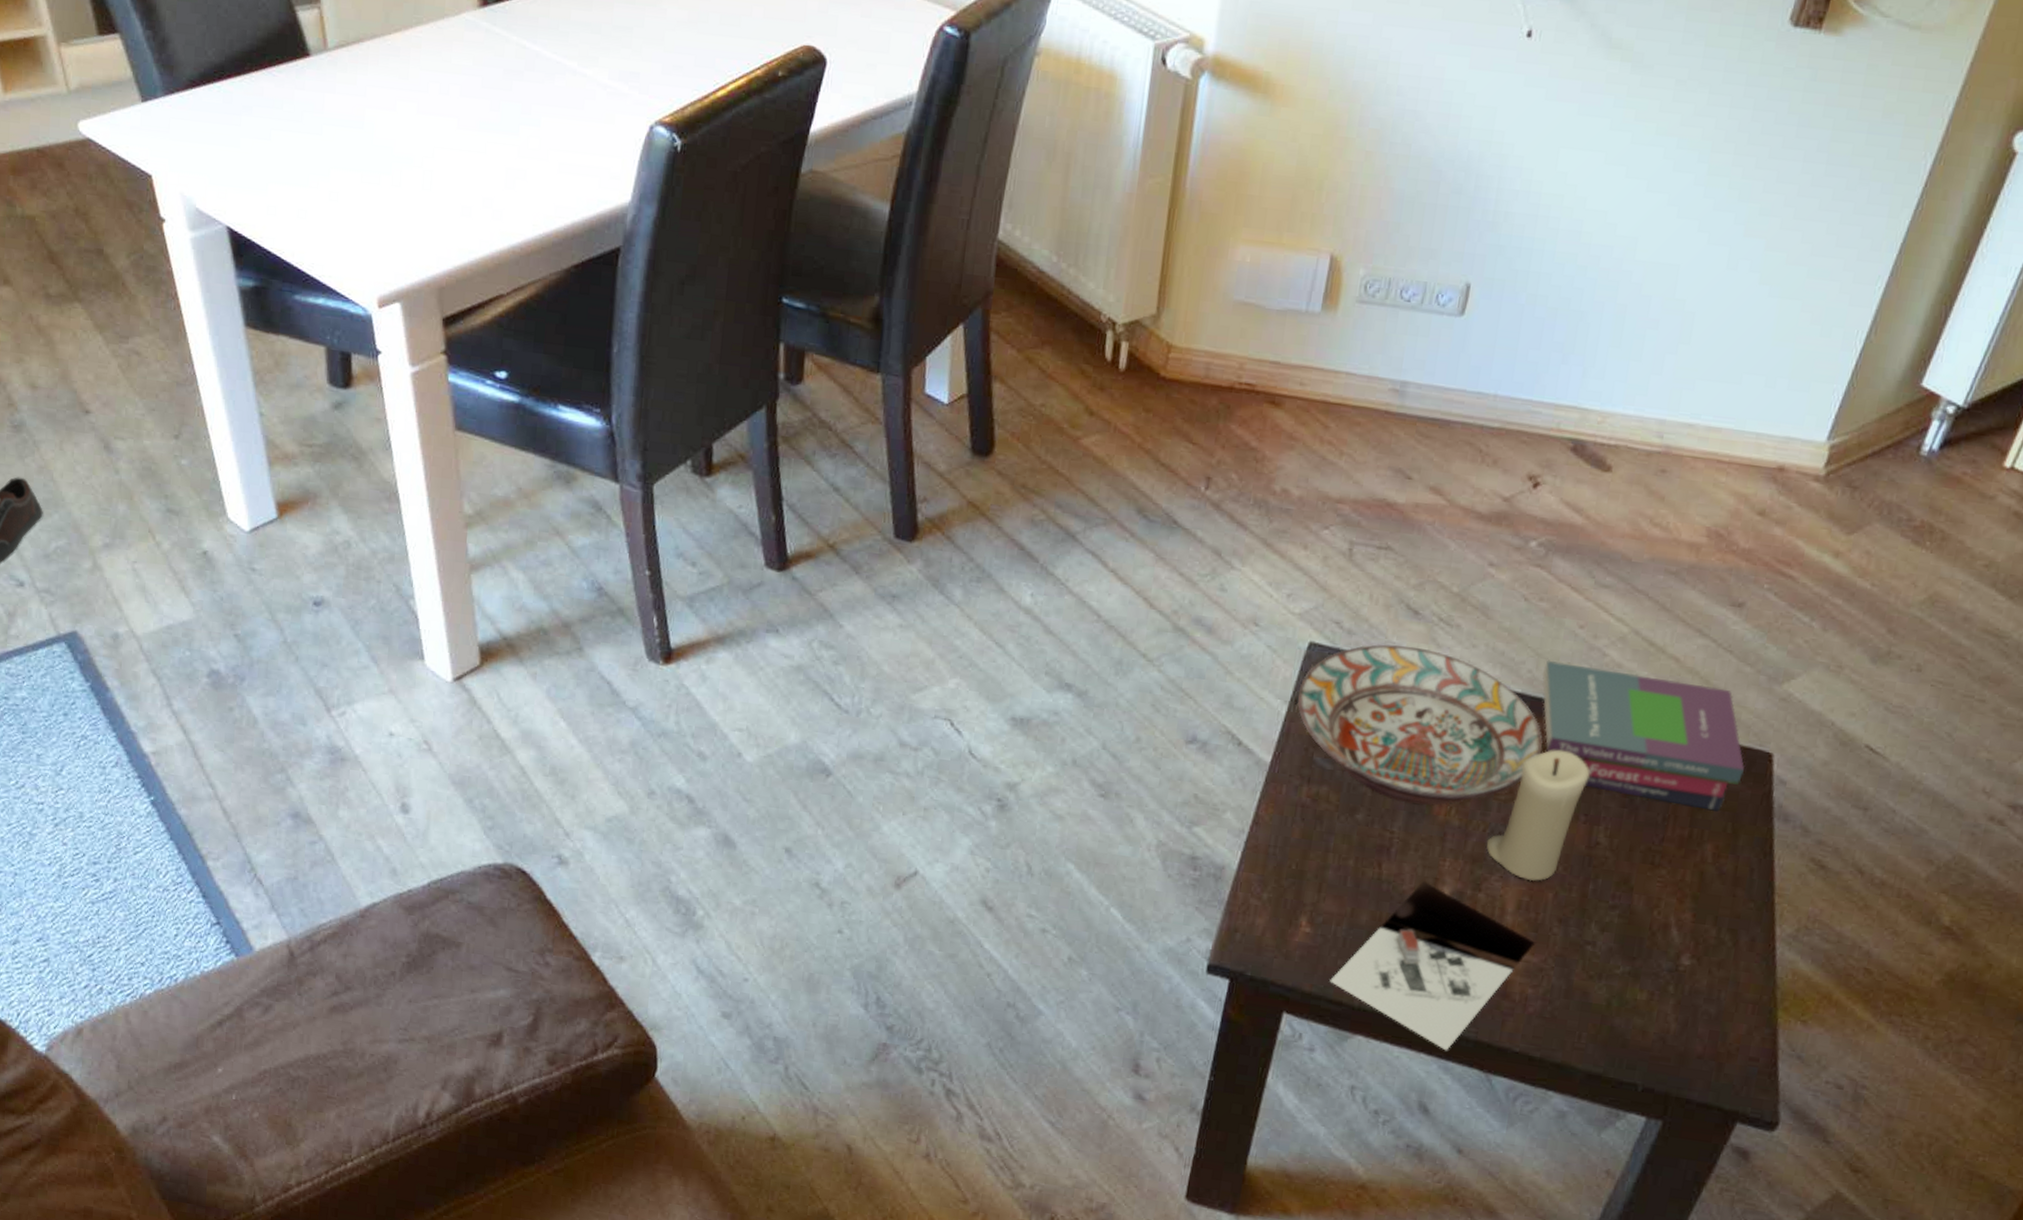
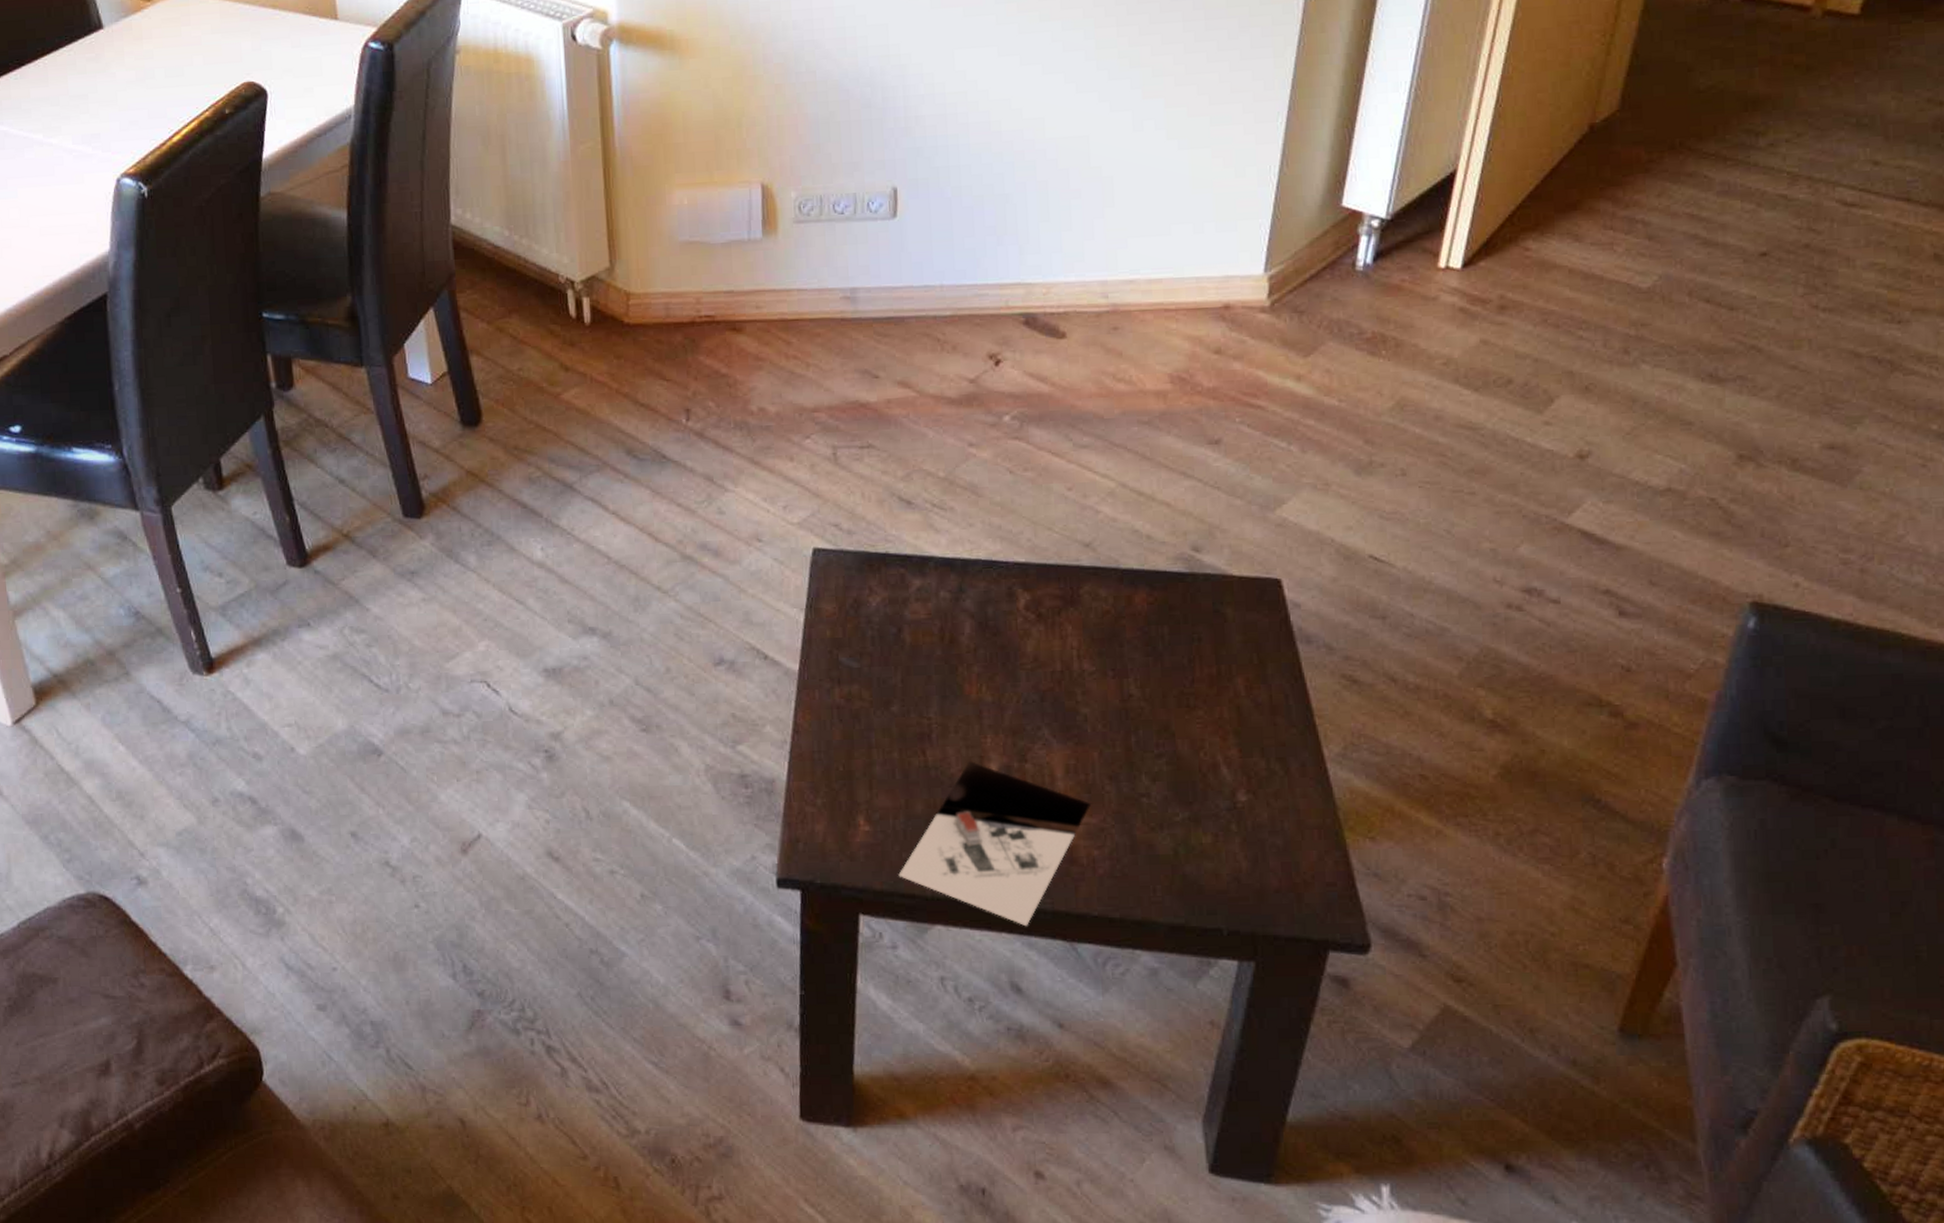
decorative bowl: present [1297,644,1543,807] -> none [812,535,1057,688]
candle: present [1486,750,1590,881] -> none [1022,610,1108,744]
books: present [1542,660,1745,812] -> none [1041,524,1258,646]

